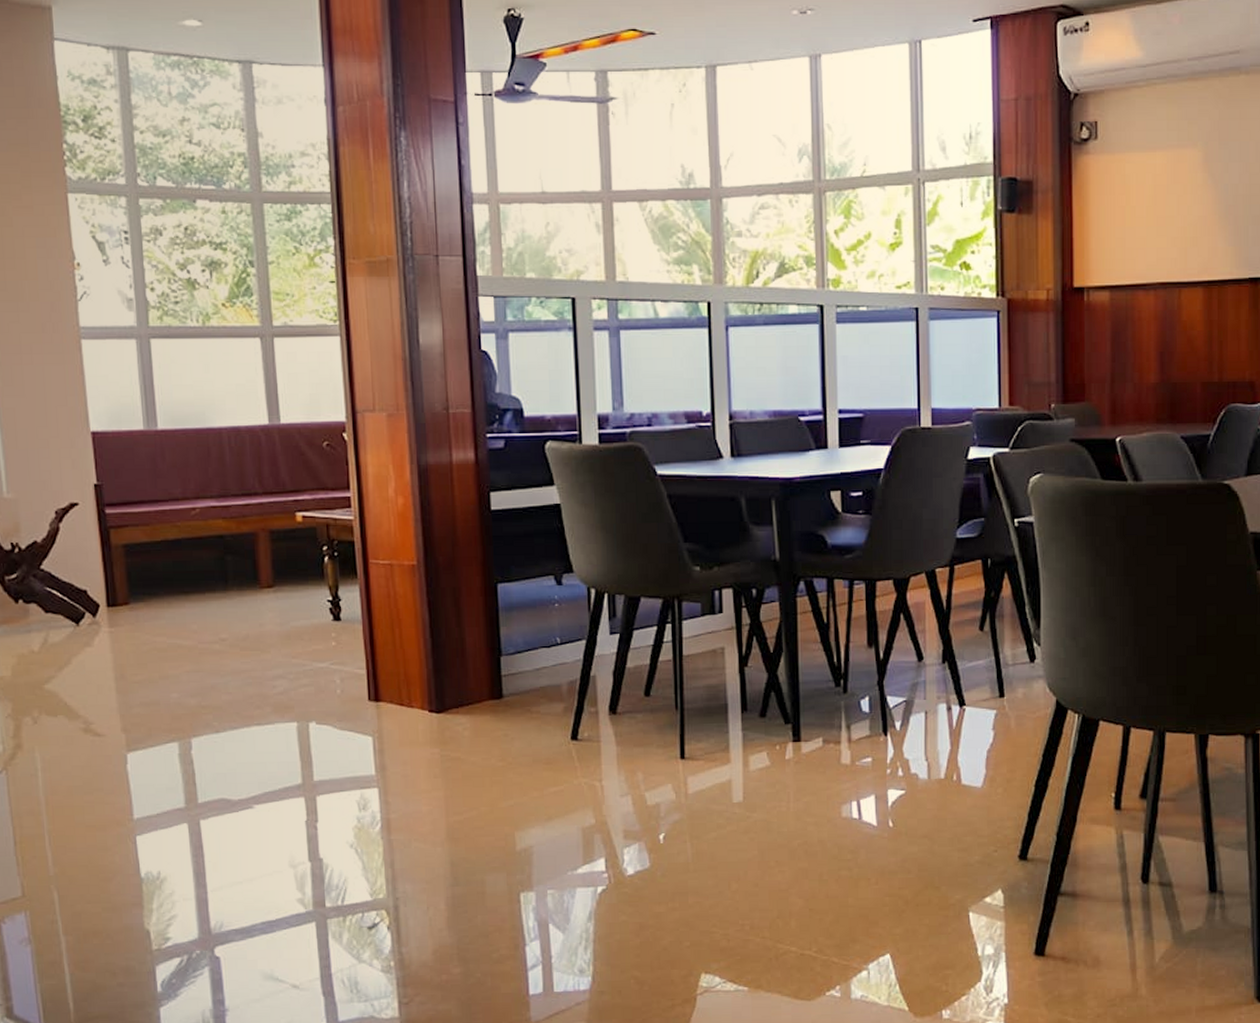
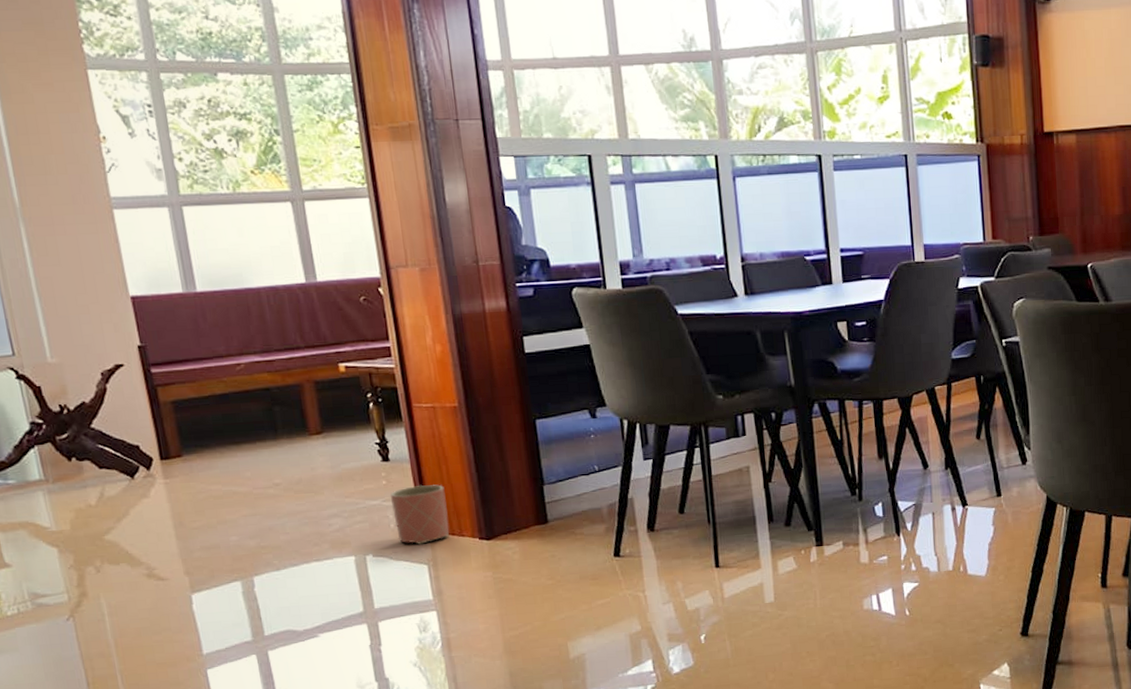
planter: none [338,648,398,714] -> present [390,484,450,545]

